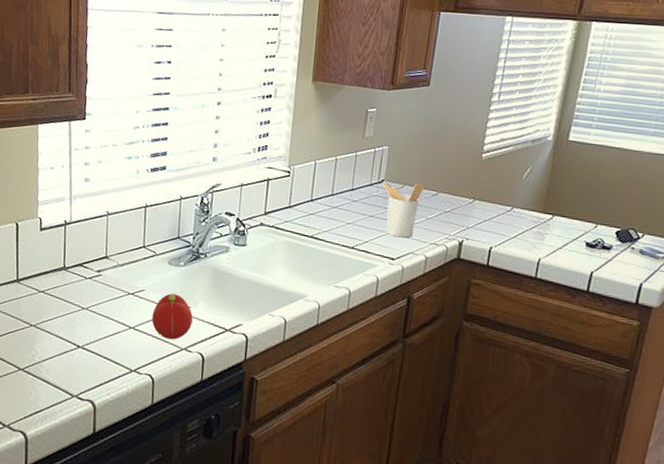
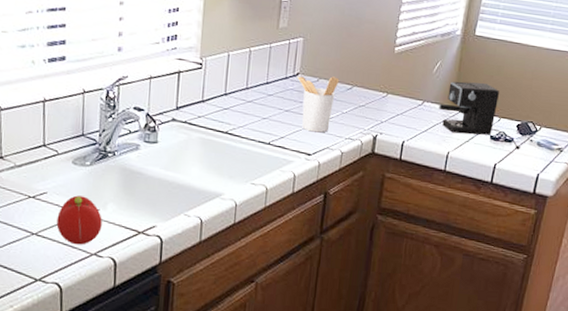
coffee maker: none [529,187,621,258] -> present [439,81,521,150]

